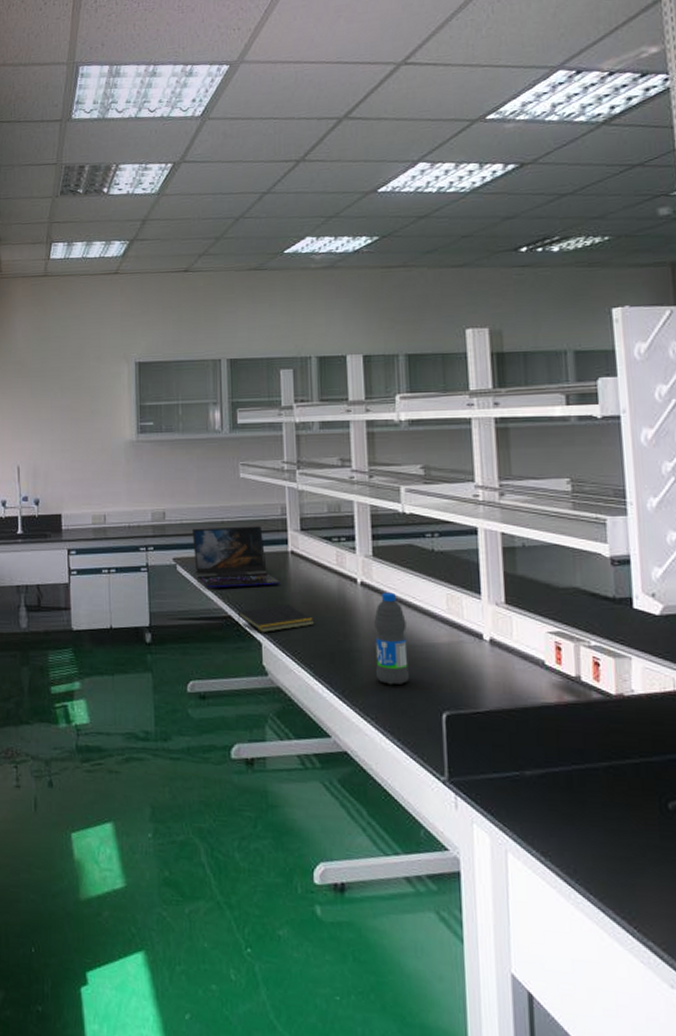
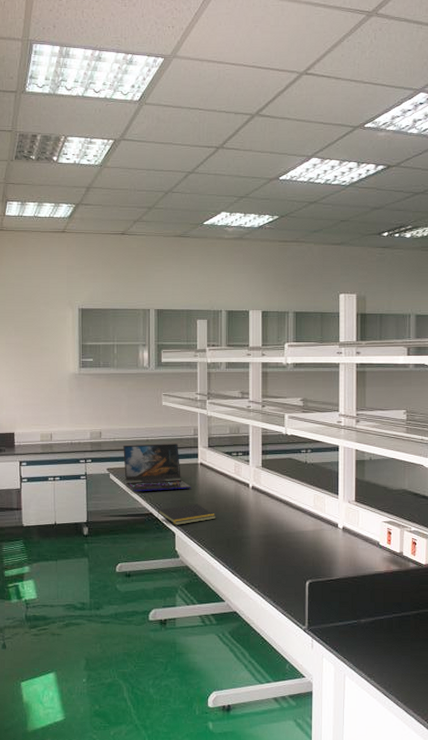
water bottle: present [374,592,409,685] -> none [260,494,284,562]

